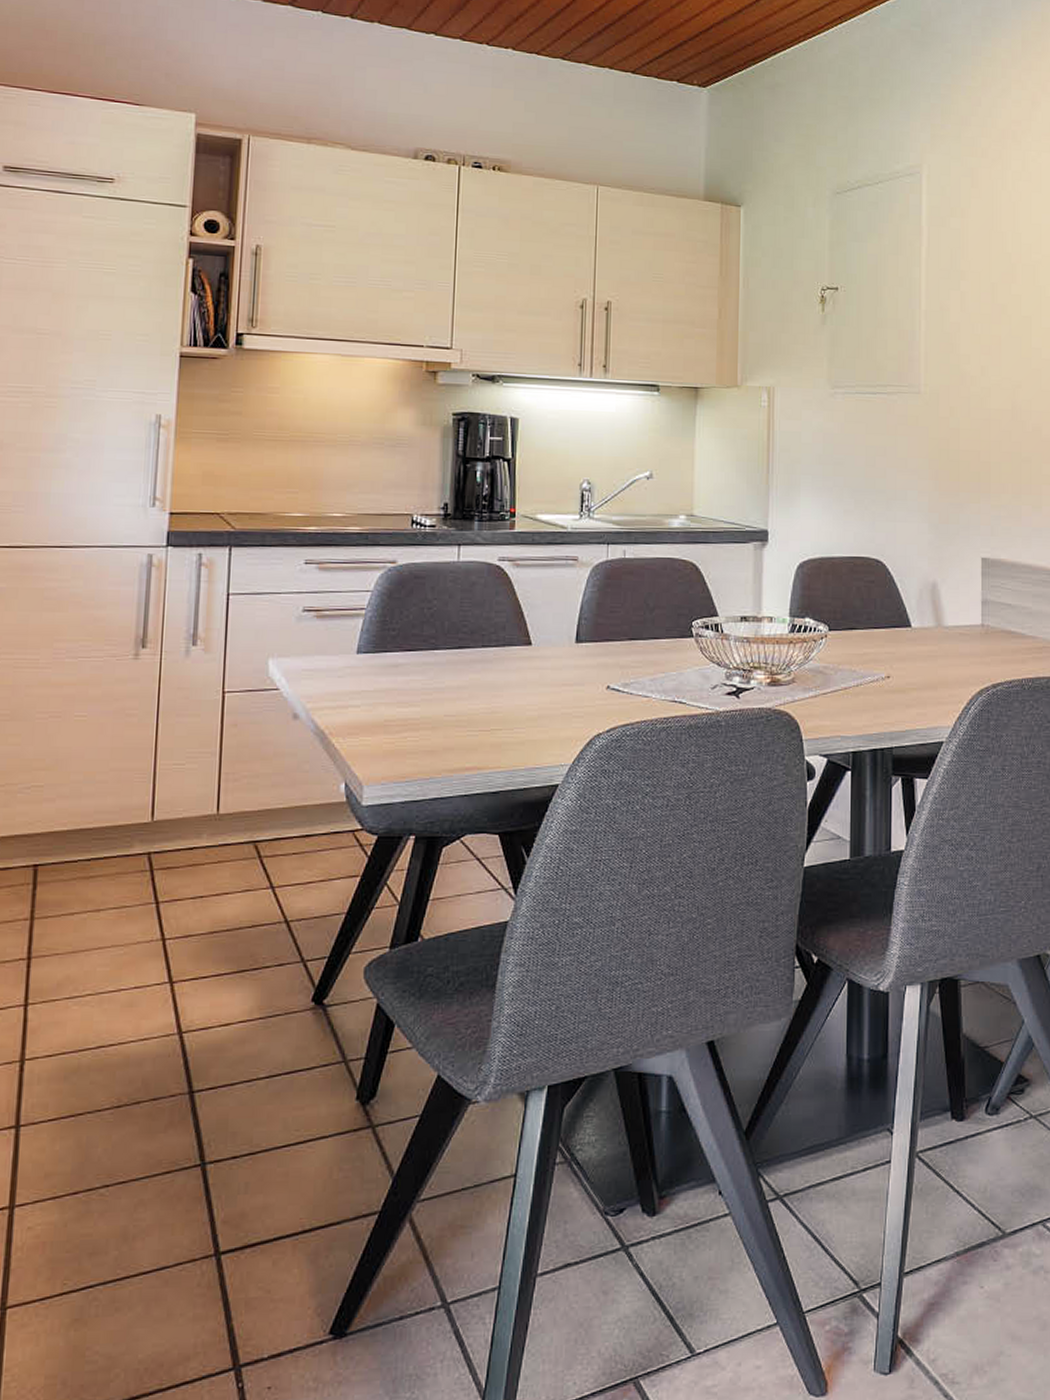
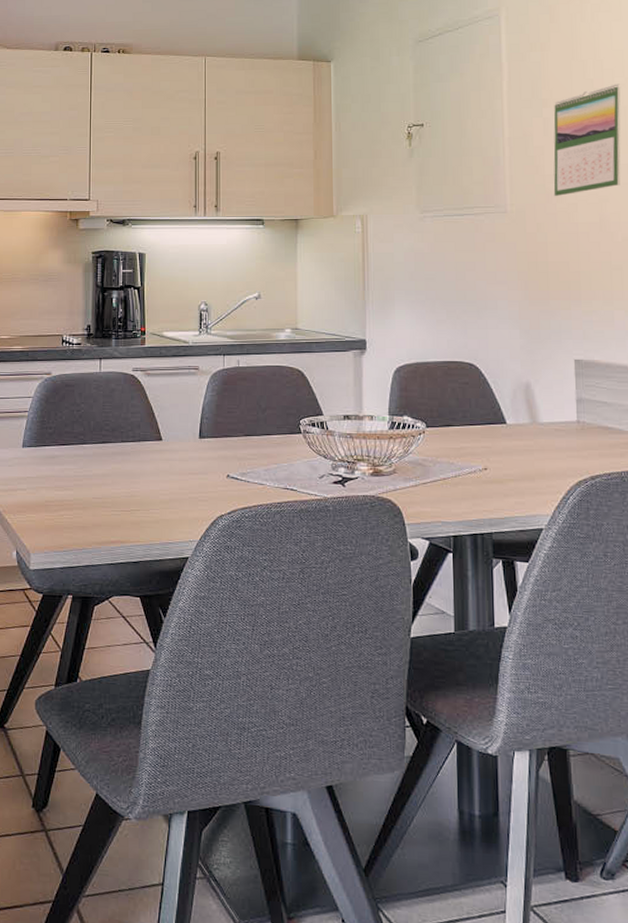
calendar: none [968,260,1037,380] -> present [553,84,621,197]

